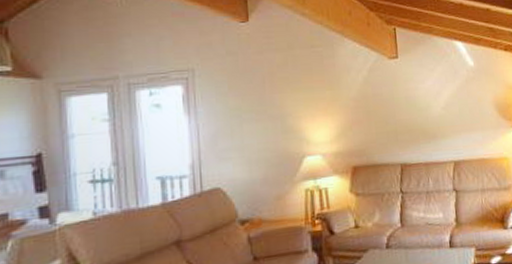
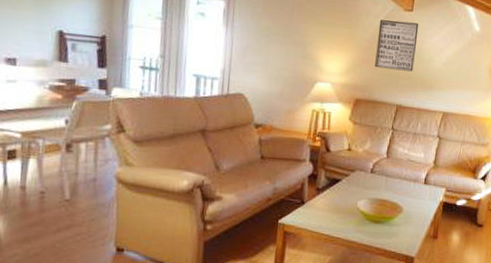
wall art: none [363,70,412,127] -> present [375,20,419,72]

